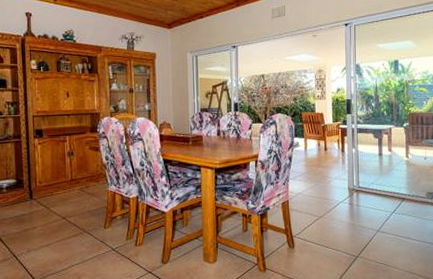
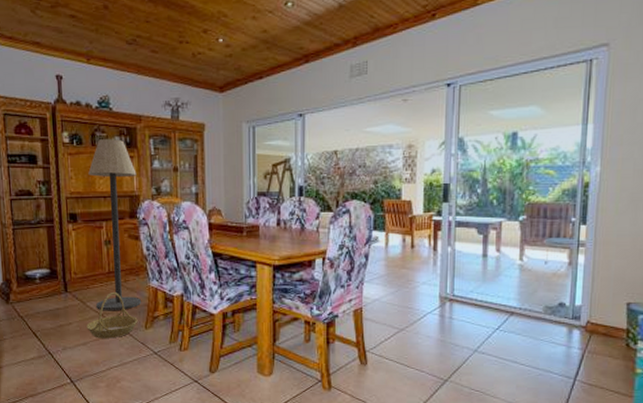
basket: none [50,197,98,239] -> present [86,291,138,339]
floor lamp: none [54,66,101,215] -> present [88,139,142,311]

